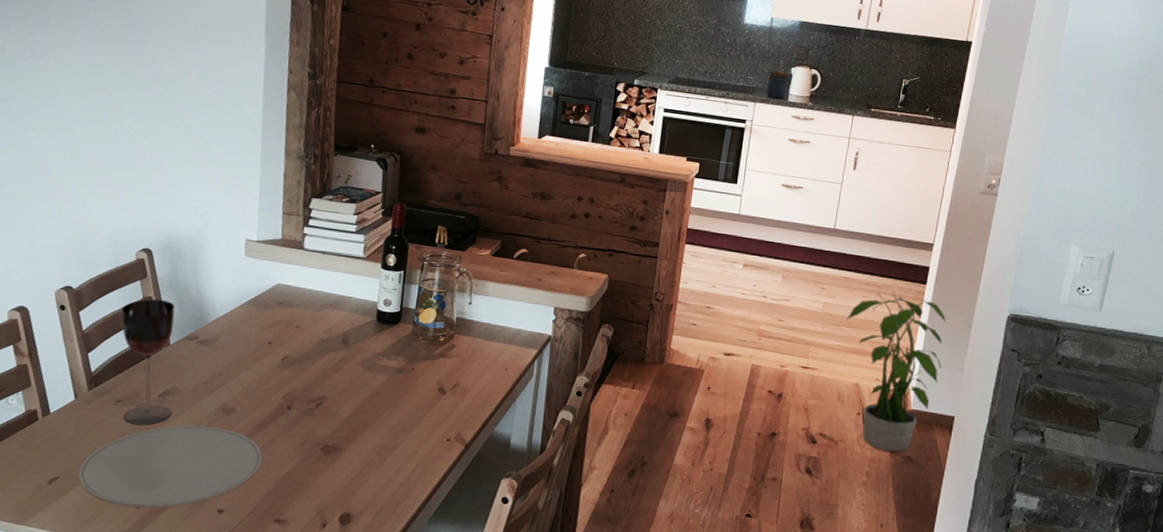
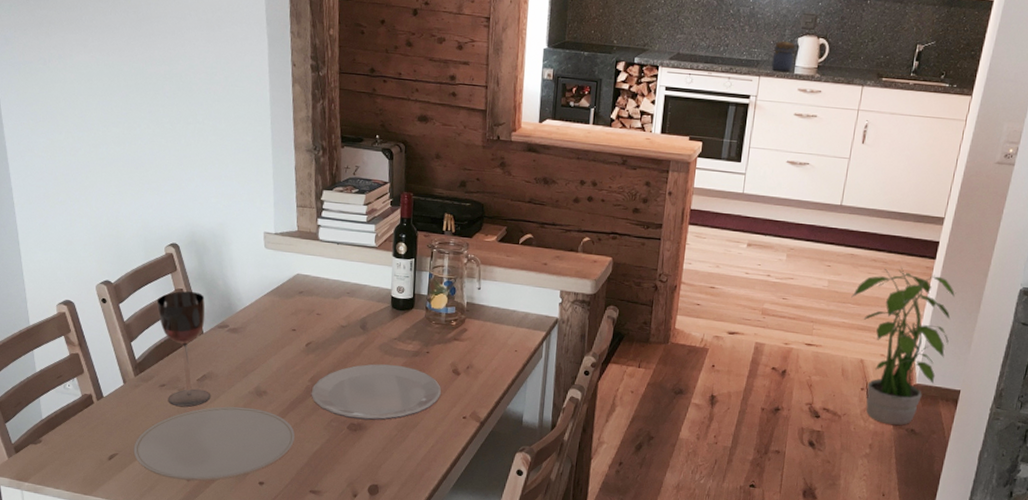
plate: none [283,380,426,442] -> present [311,364,442,421]

